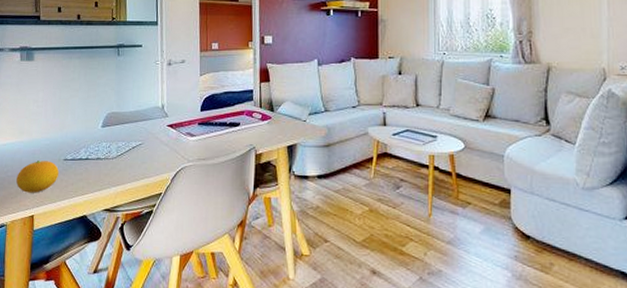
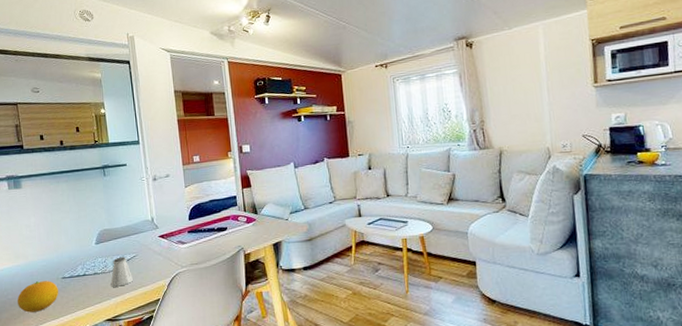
saltshaker: none [112,143,137,175] -> present [110,256,134,287]

